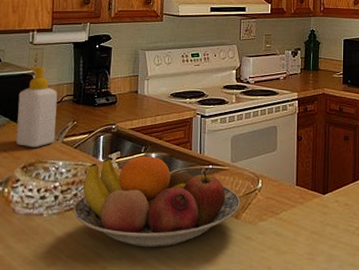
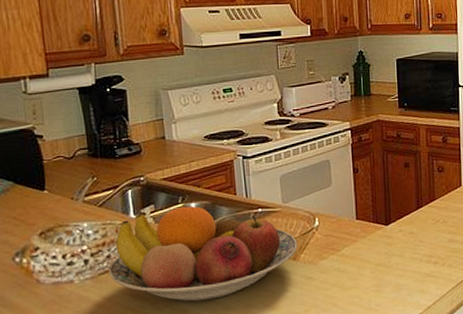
soap bottle: present [16,66,58,148] -> none [20,118,74,212]

